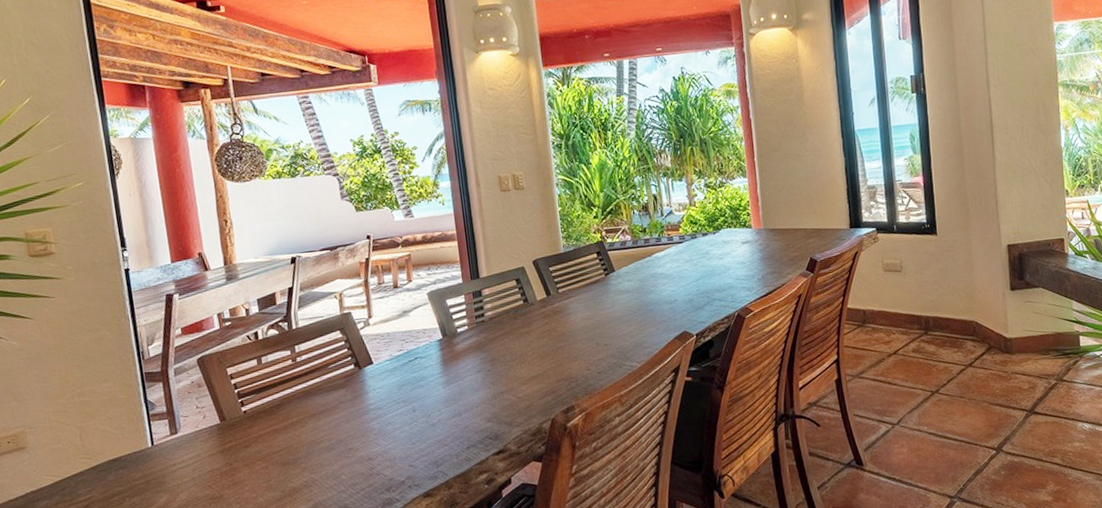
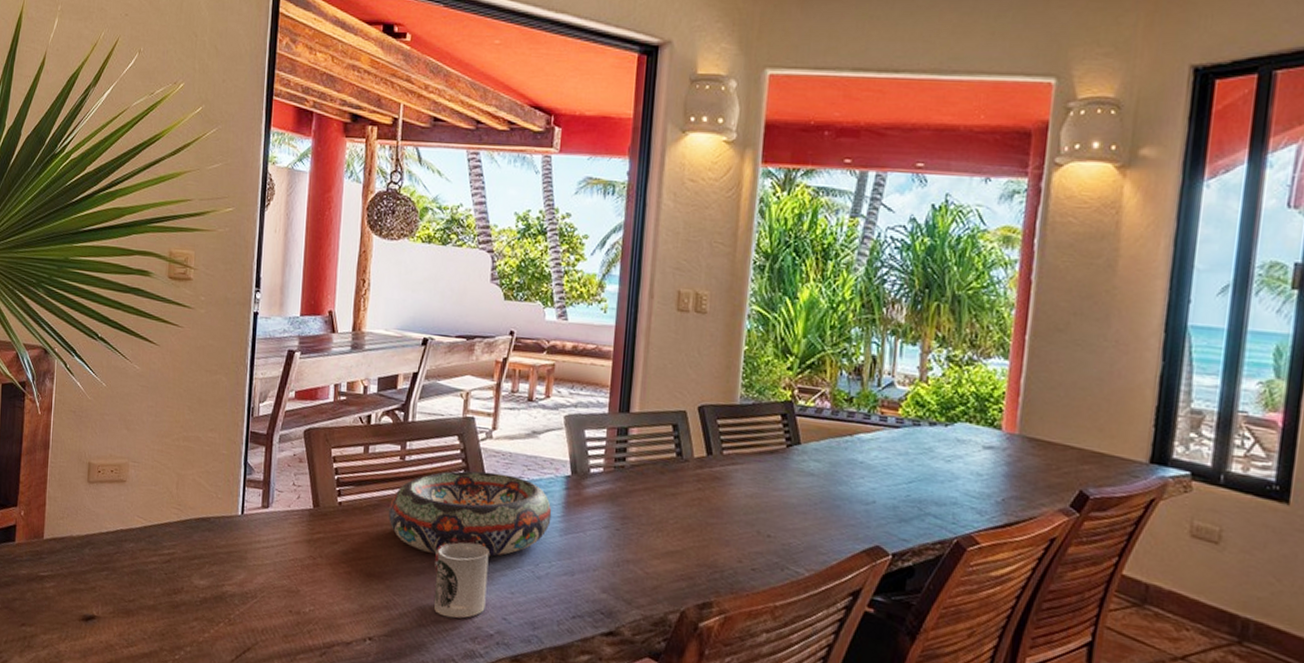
decorative bowl: none [291,350,434,432] -> present [389,470,552,557]
cup: none [340,412,393,479] -> present [434,542,490,619]

